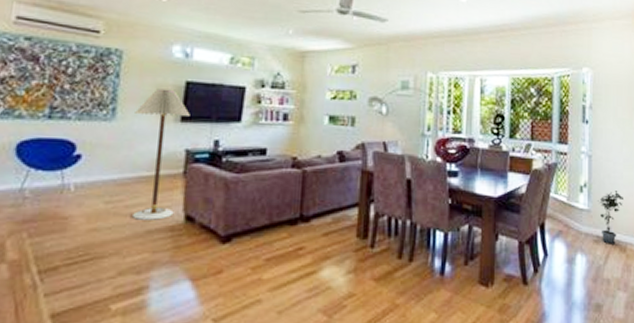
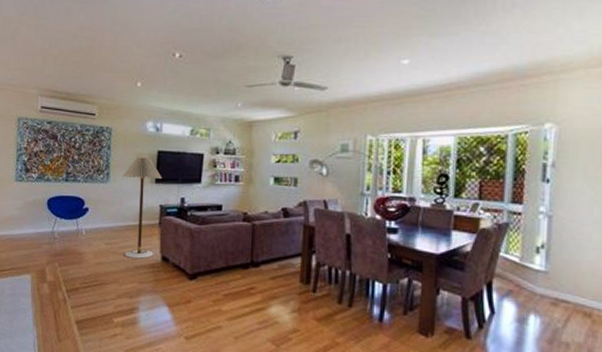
potted plant: present [598,191,623,244] -> none [558,253,591,308]

